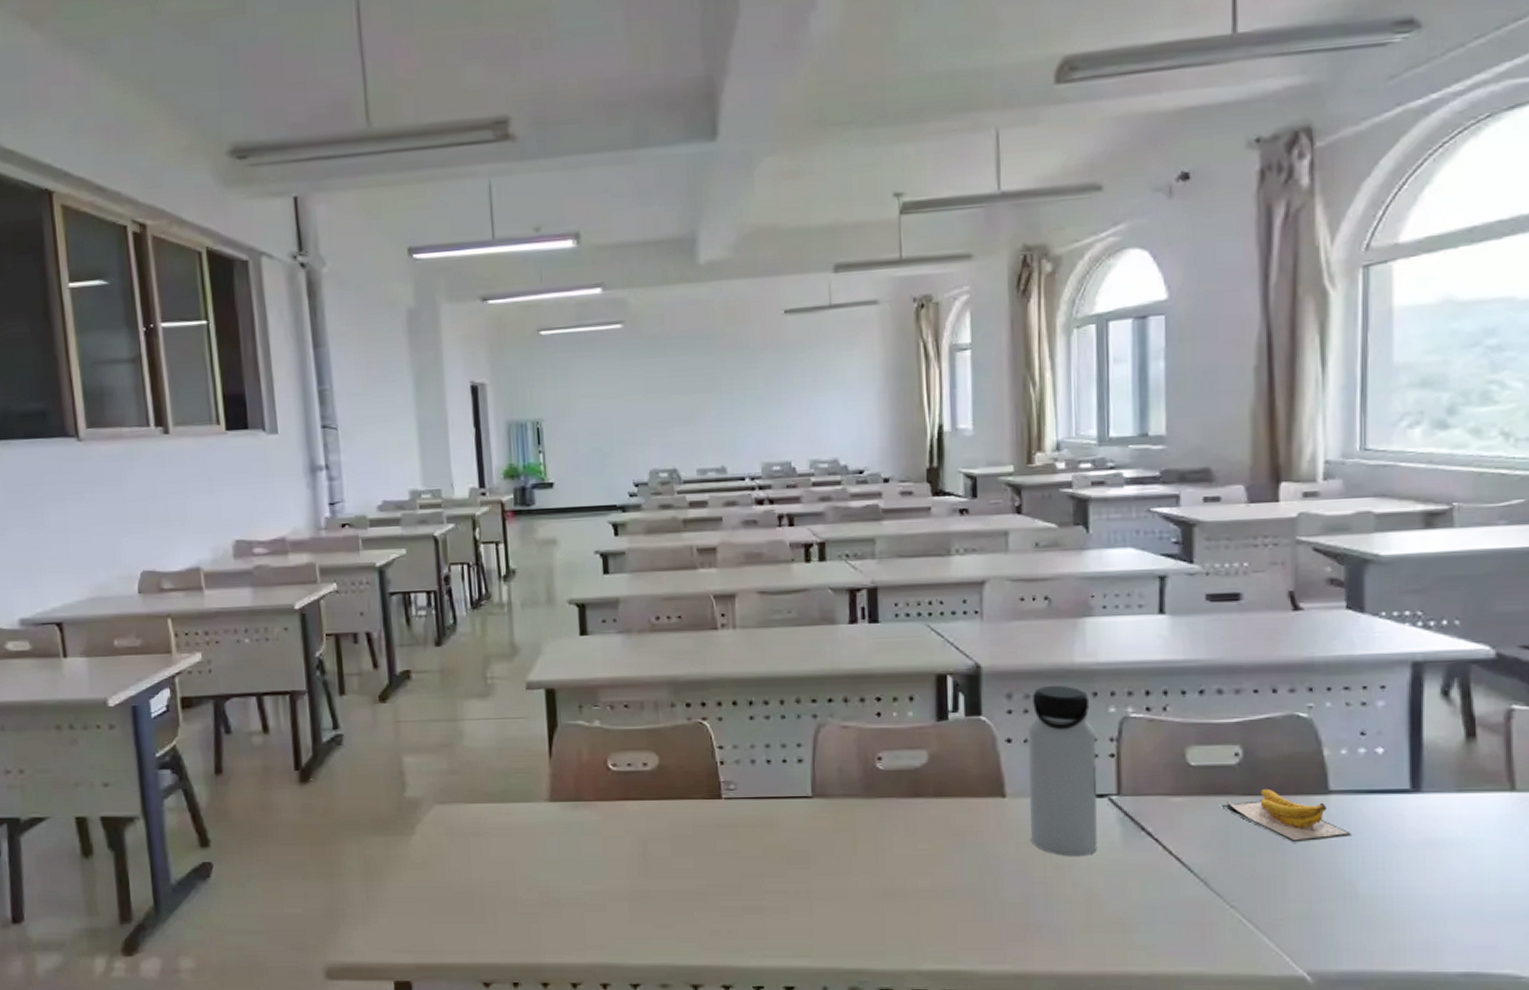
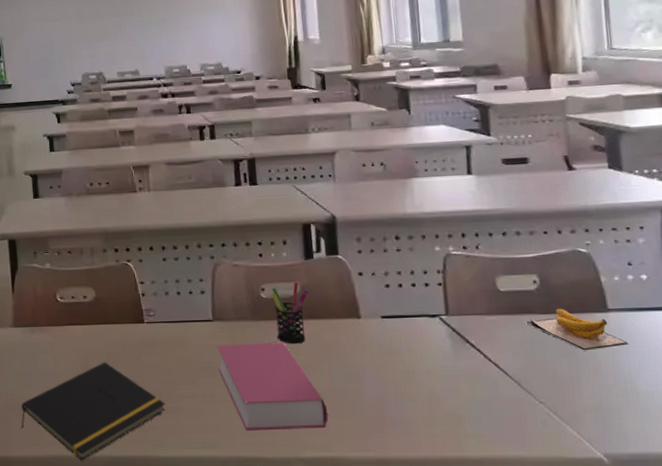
notepad: none [557,847,747,969] -> present [21,362,166,460]
book: none [815,826,956,936] -> present [216,342,329,431]
pen holder: none [891,748,940,829] -> present [272,281,309,344]
water bottle: present [1028,685,1098,857] -> none [374,230,434,365]

